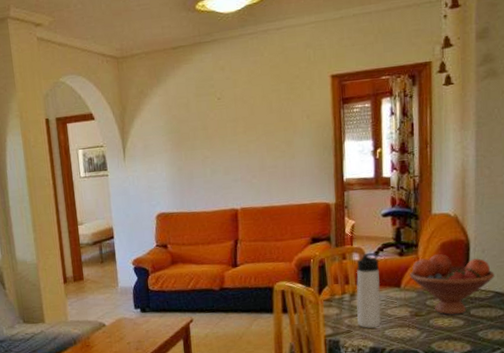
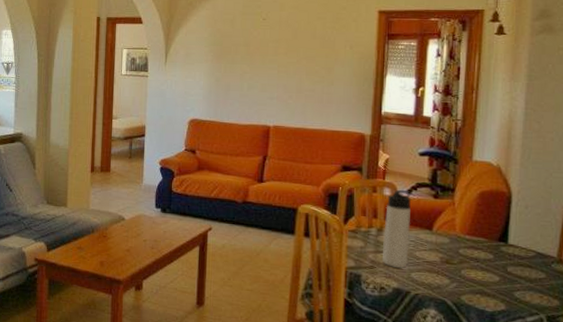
fruit bowl: present [409,254,495,315] -> none [443,203,538,270]

